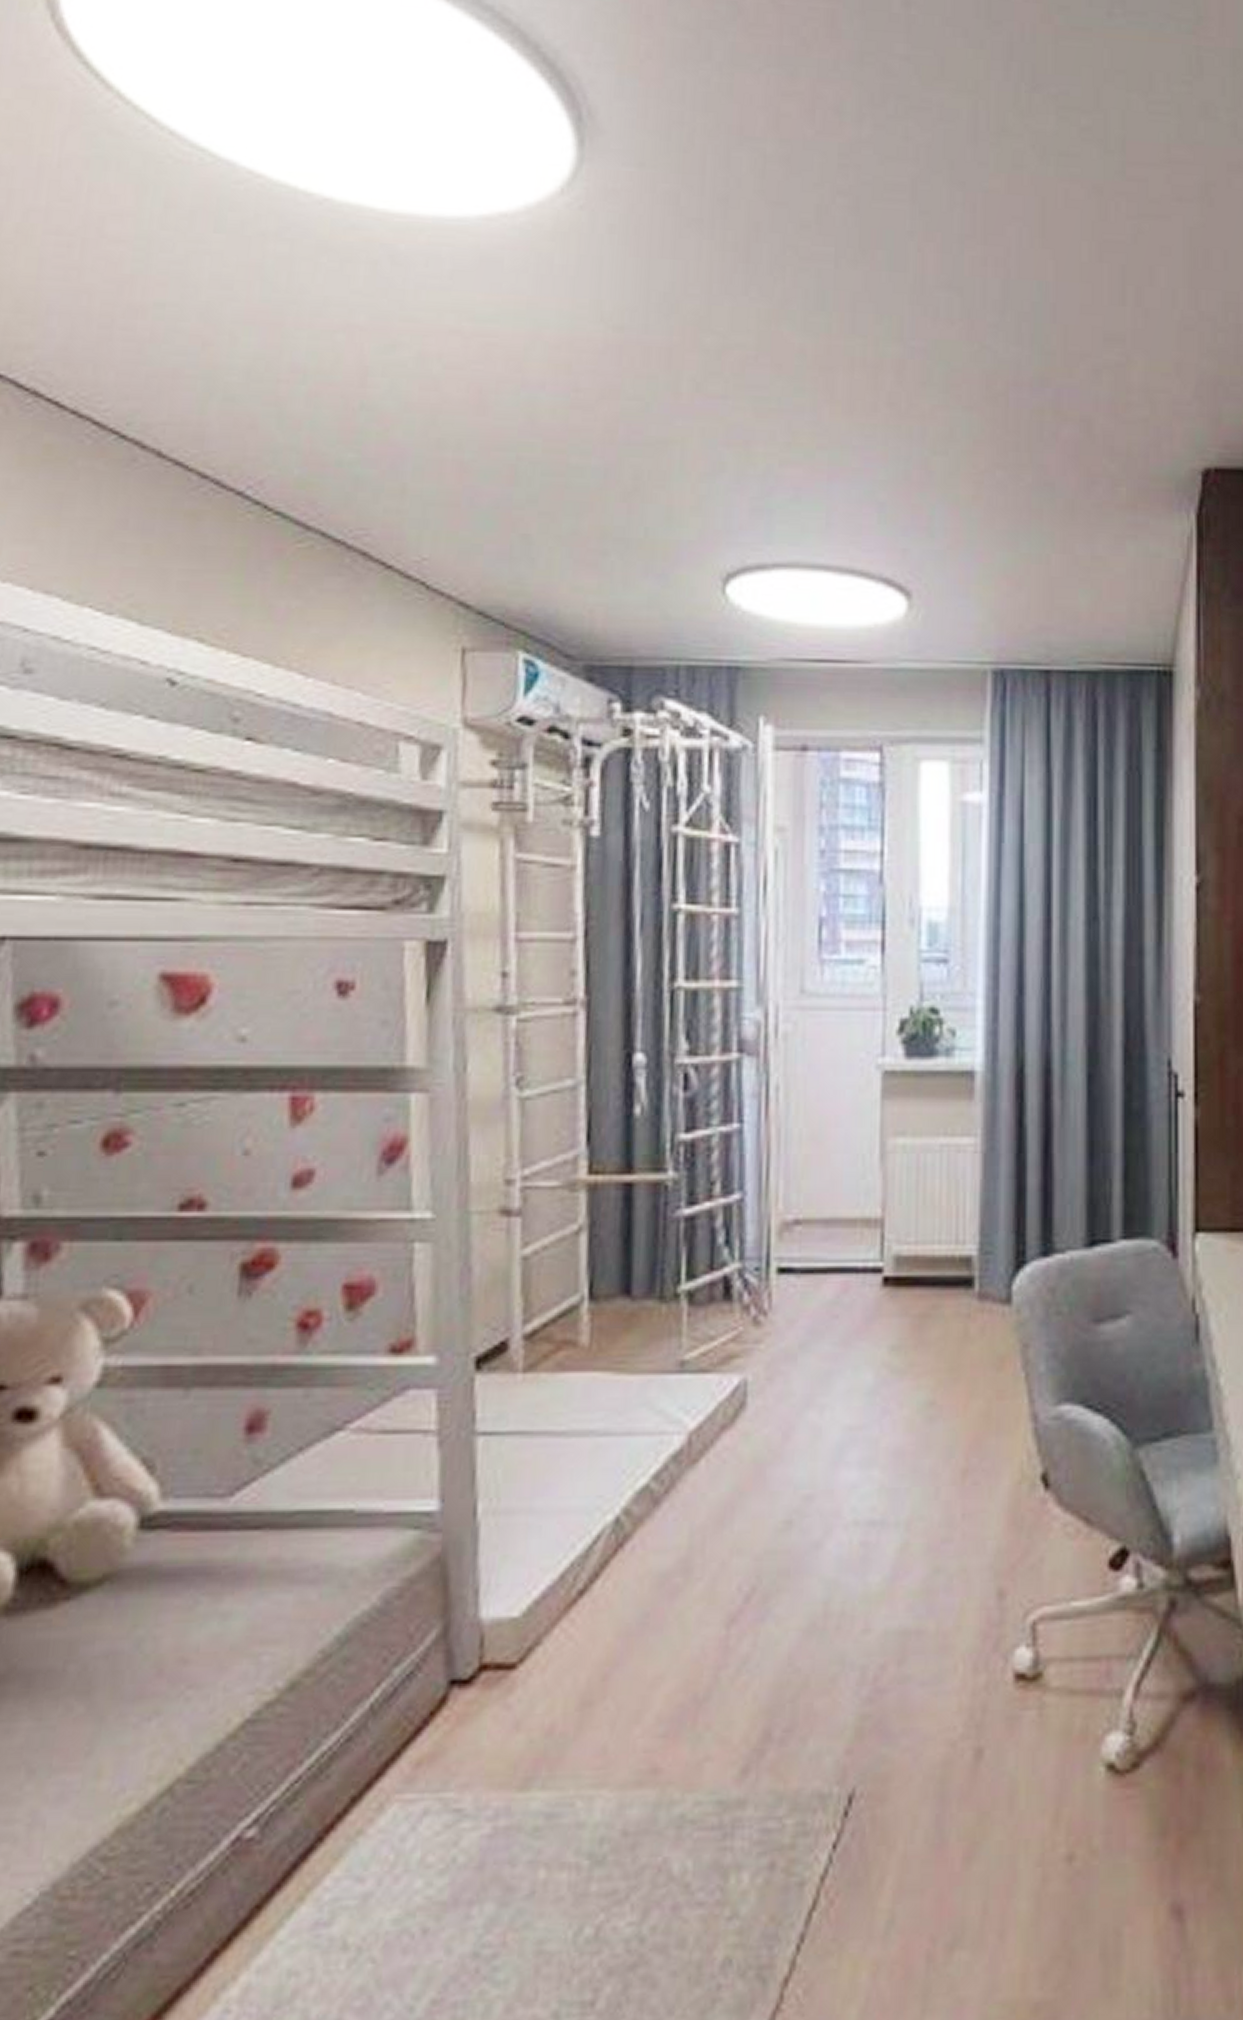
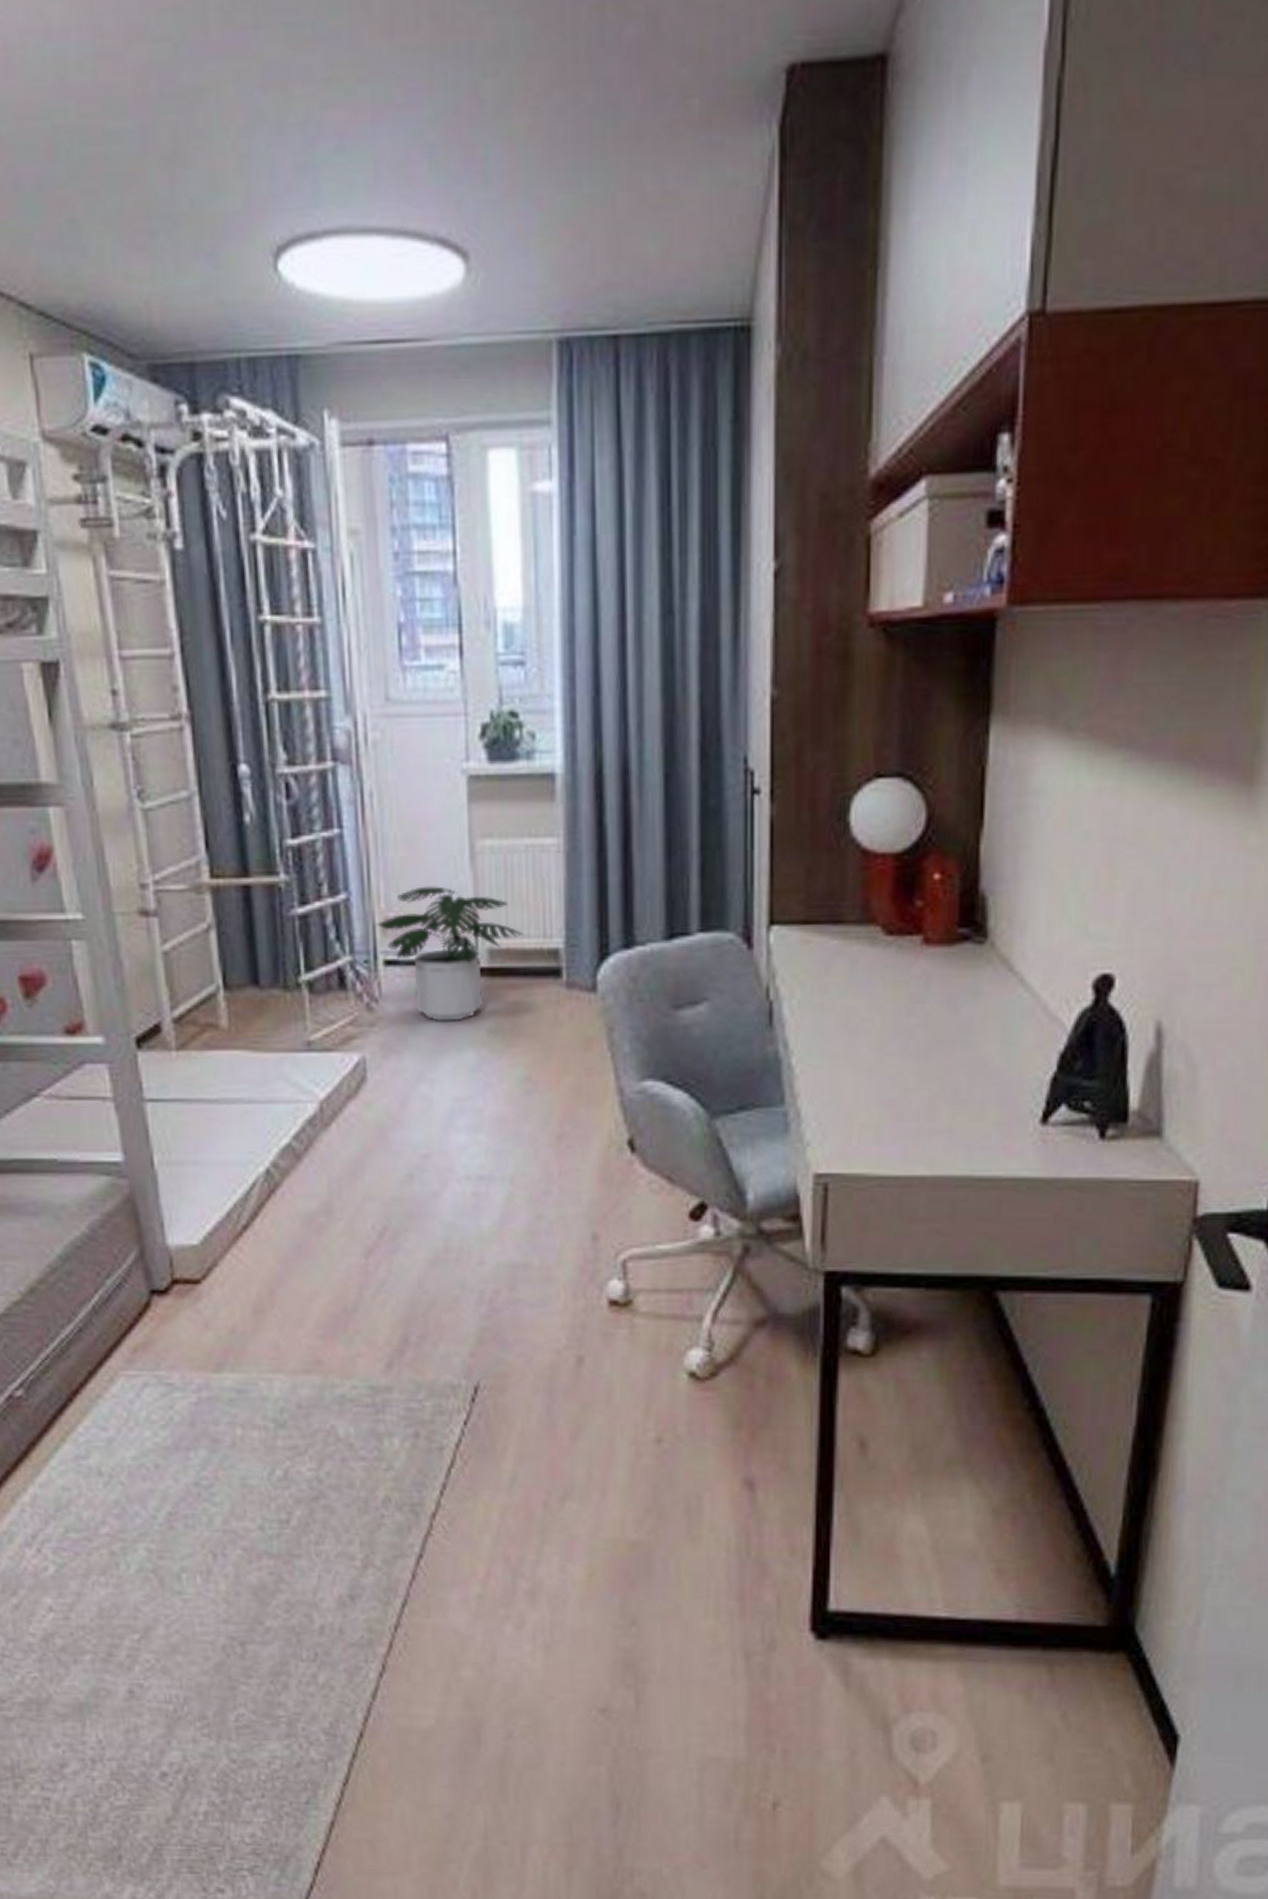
potted plant: none [772,1186,935,1337] -> present [376,886,524,1021]

